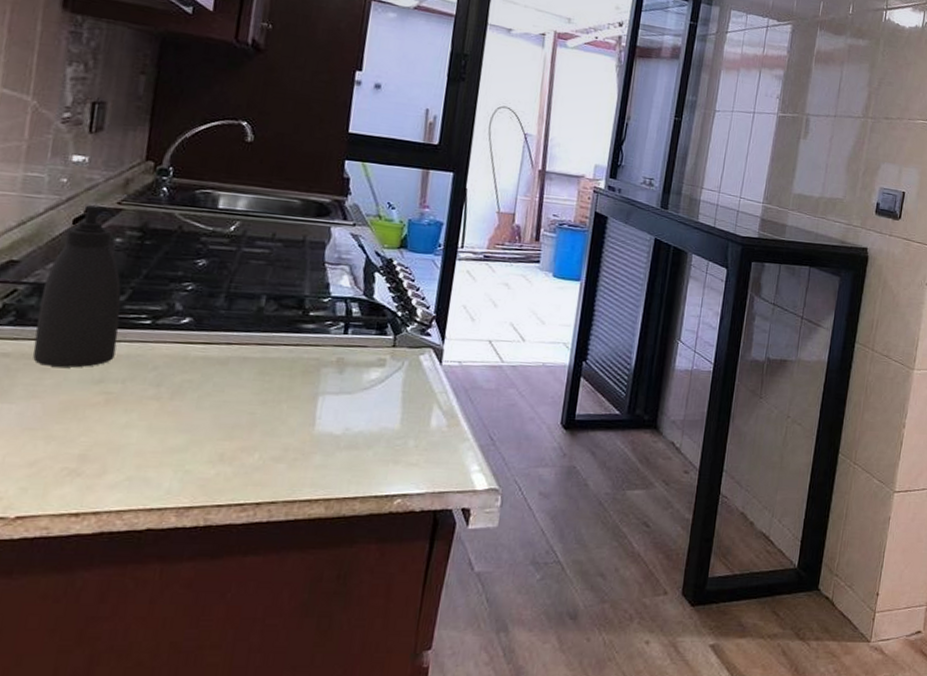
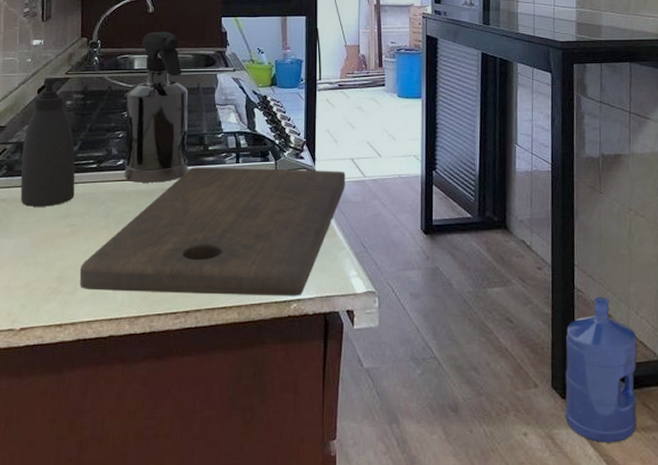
cutting board: none [110,334,480,491] -> present [79,167,345,296]
spray bottle: none [189,166,289,350] -> present [124,31,188,183]
water jug: none [691,503,776,650] -> present [565,297,638,443]

